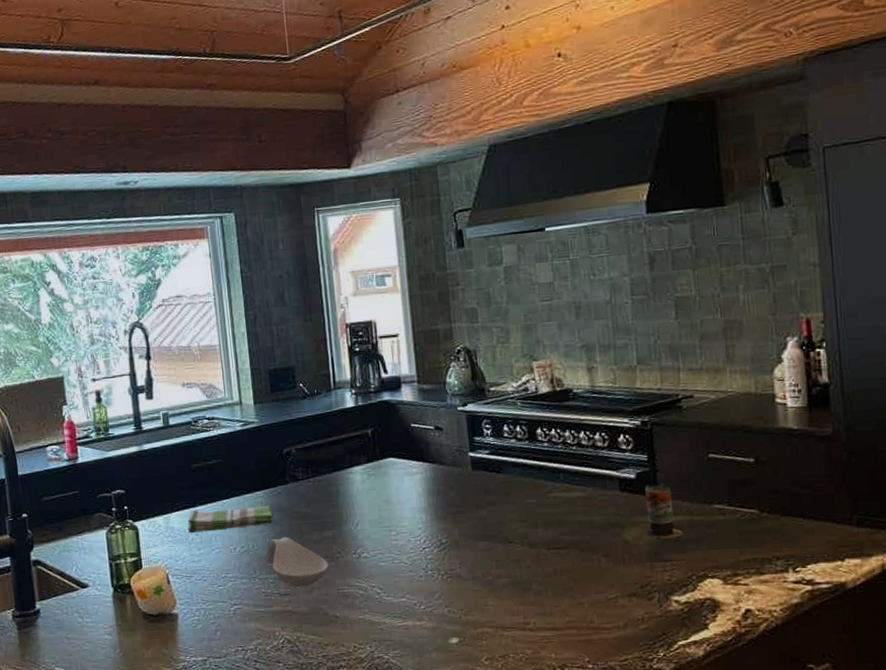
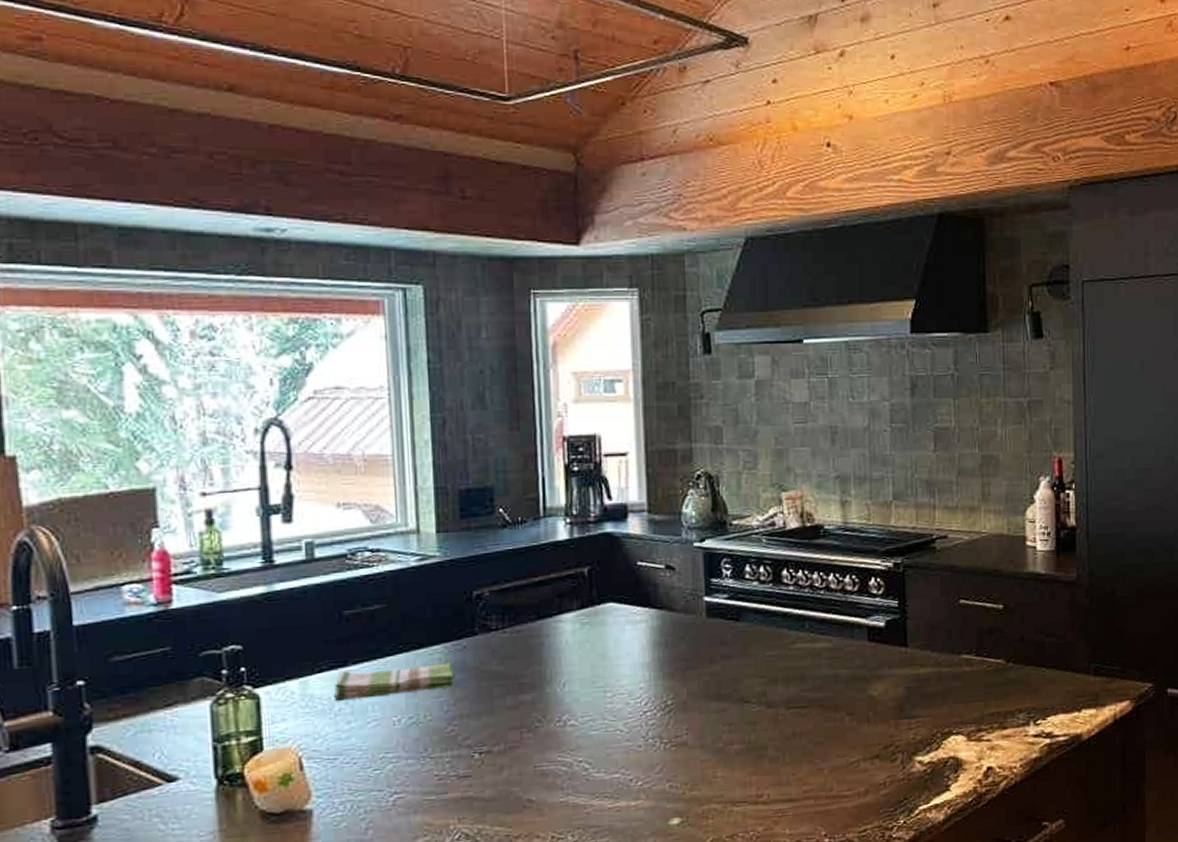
spoon rest: present [265,536,329,587] -> none [440,702,525,766]
can: present [645,483,683,539] -> none [894,632,930,693]

